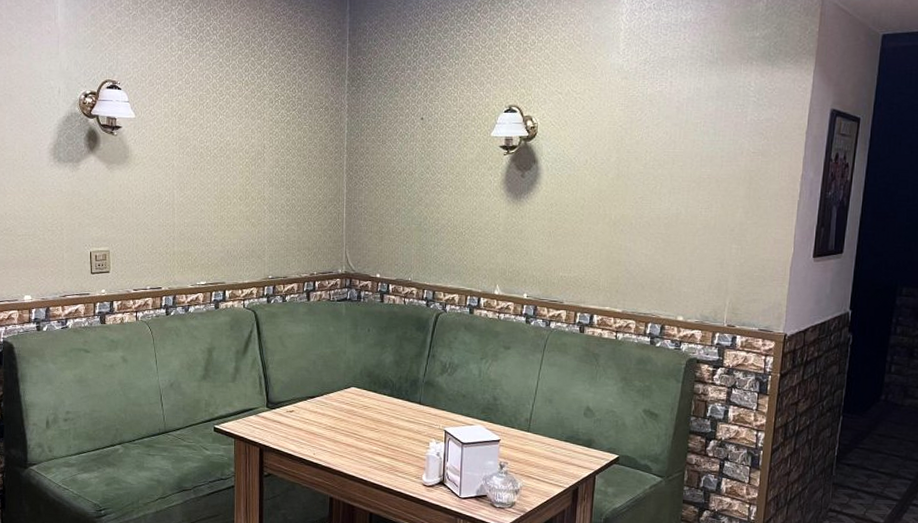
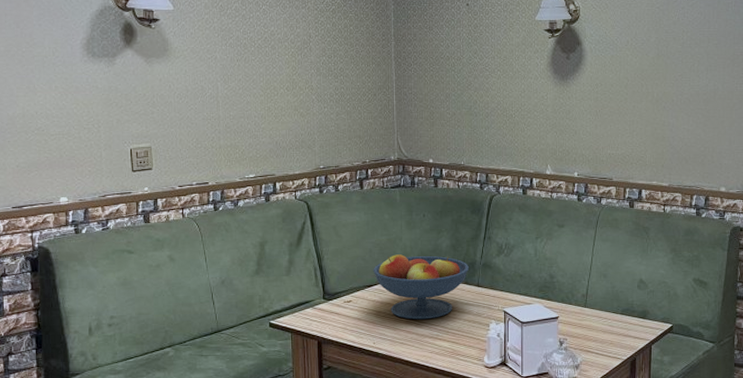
fruit bowl: none [316,367,411,434] -> present [373,254,469,320]

